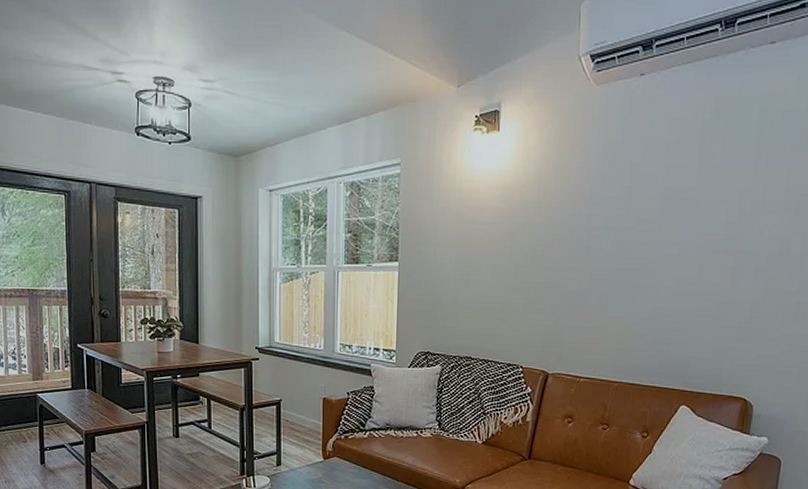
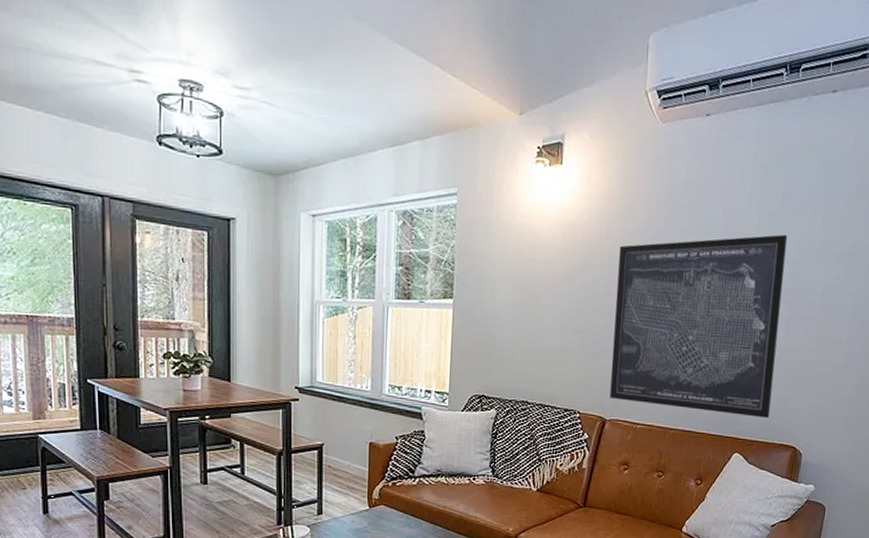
wall art: none [552,187,729,370] -> present [609,235,788,418]

